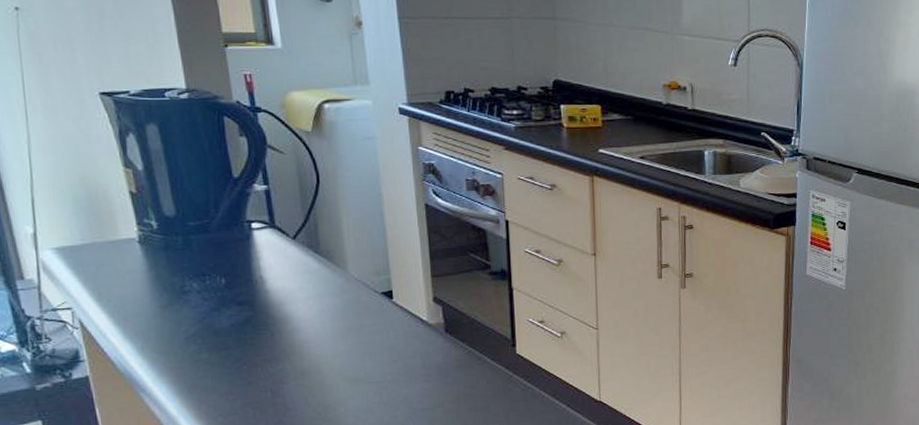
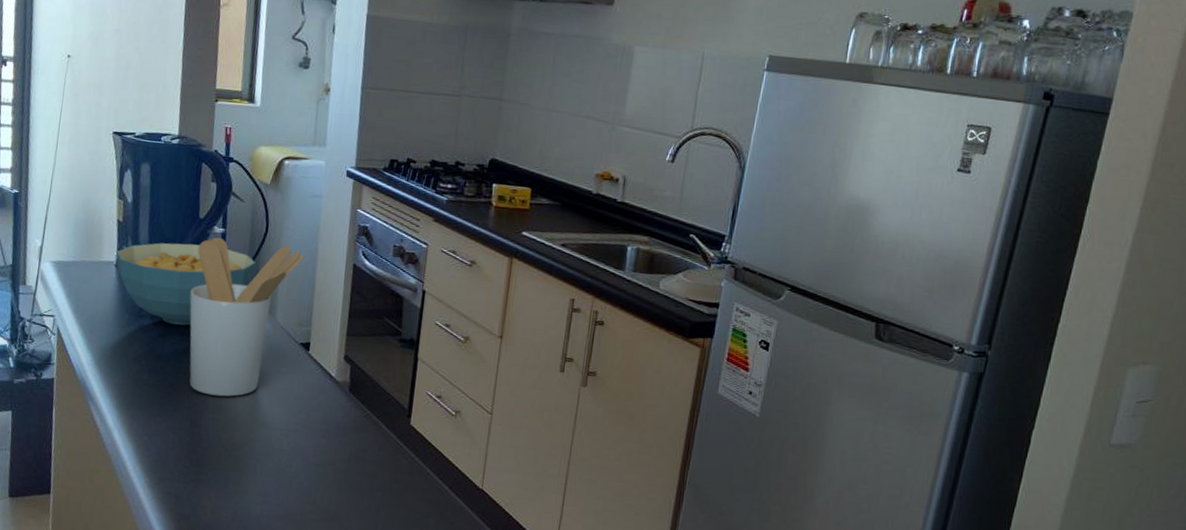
cereal bowl: none [136,206,313,295] -> present [116,242,256,326]
utensil holder: none [239,195,368,362] -> present [189,237,305,397]

